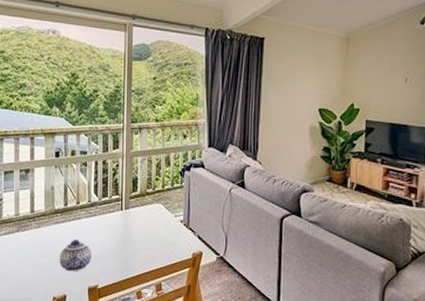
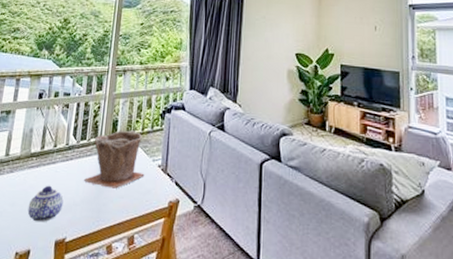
plant pot: none [109,188,168,242] -> present [83,130,145,189]

